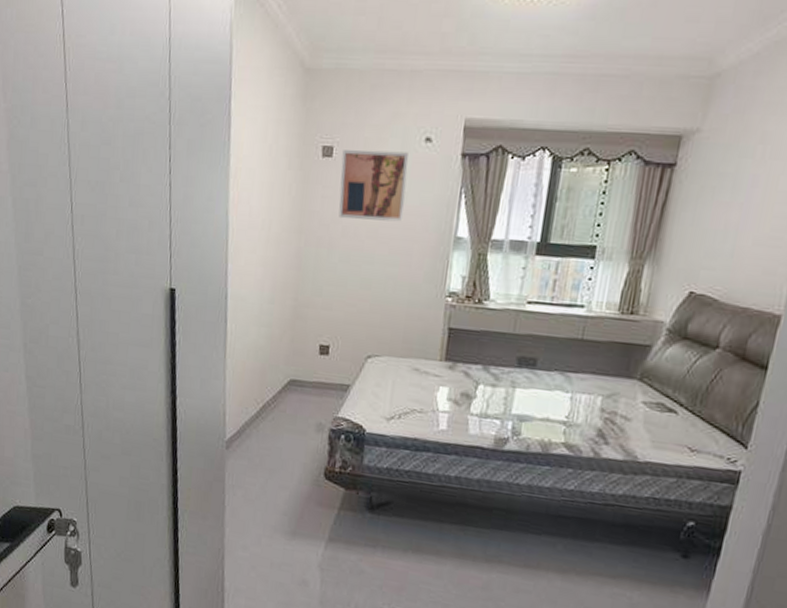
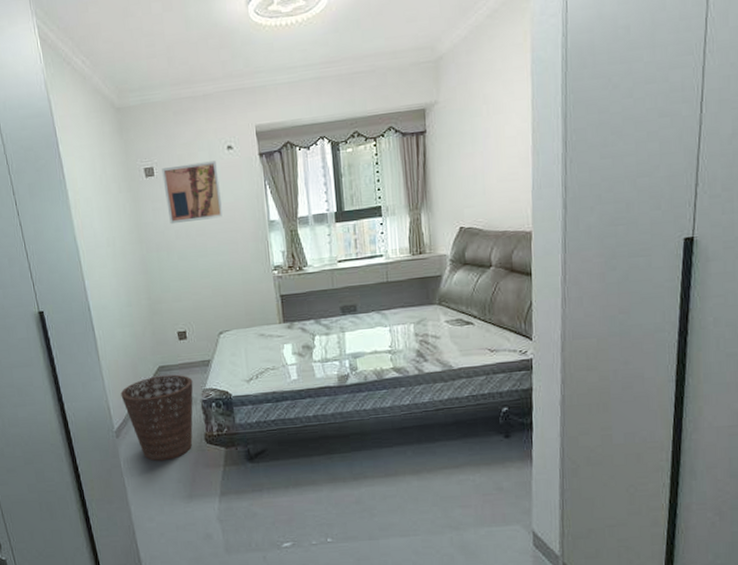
basket: none [241,389,325,488] -> present [120,374,193,461]

